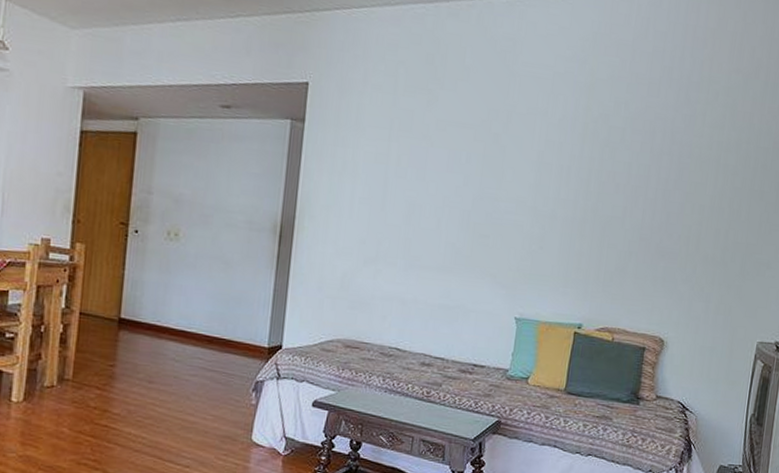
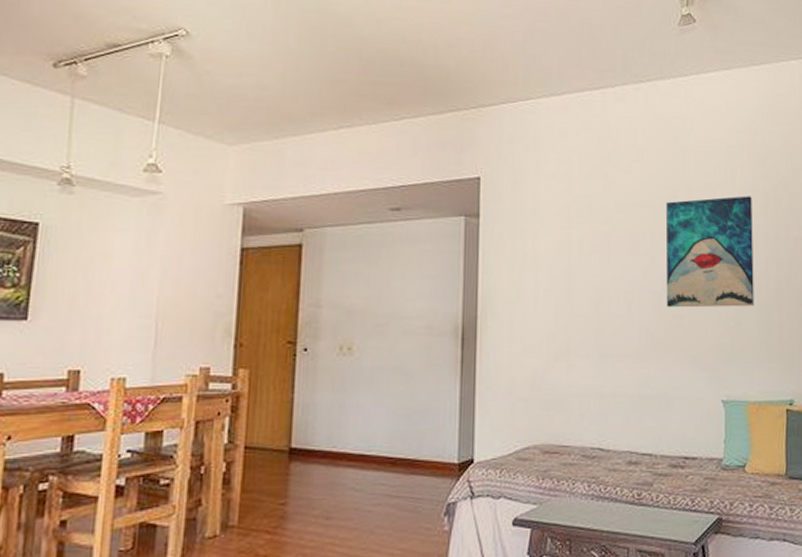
wall art: none [474,123,571,233] -> present [666,196,755,308]

